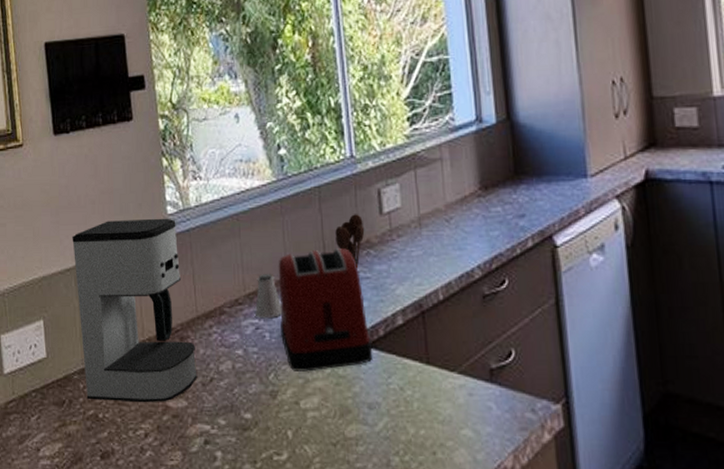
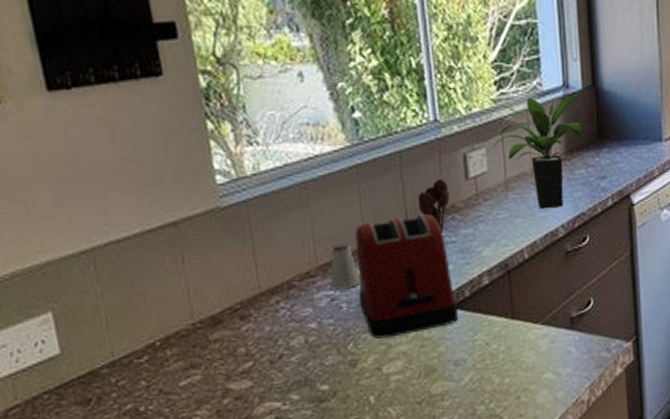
coffee maker: present [72,218,198,403] -> none [86,188,264,394]
potted plant: none [406,127,512,248] -> present [492,93,595,209]

